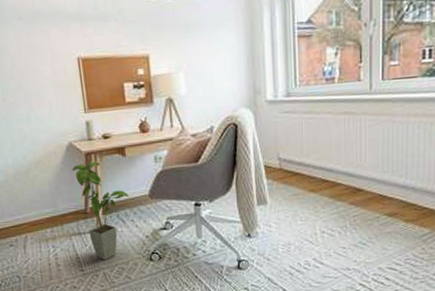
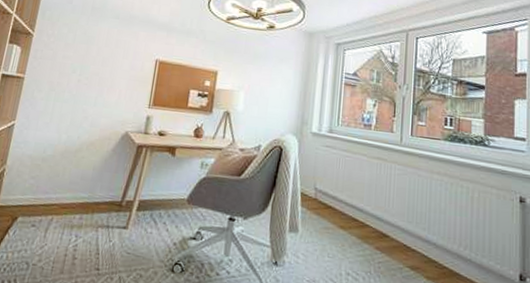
house plant: present [72,161,129,261] -> none [116,154,168,263]

